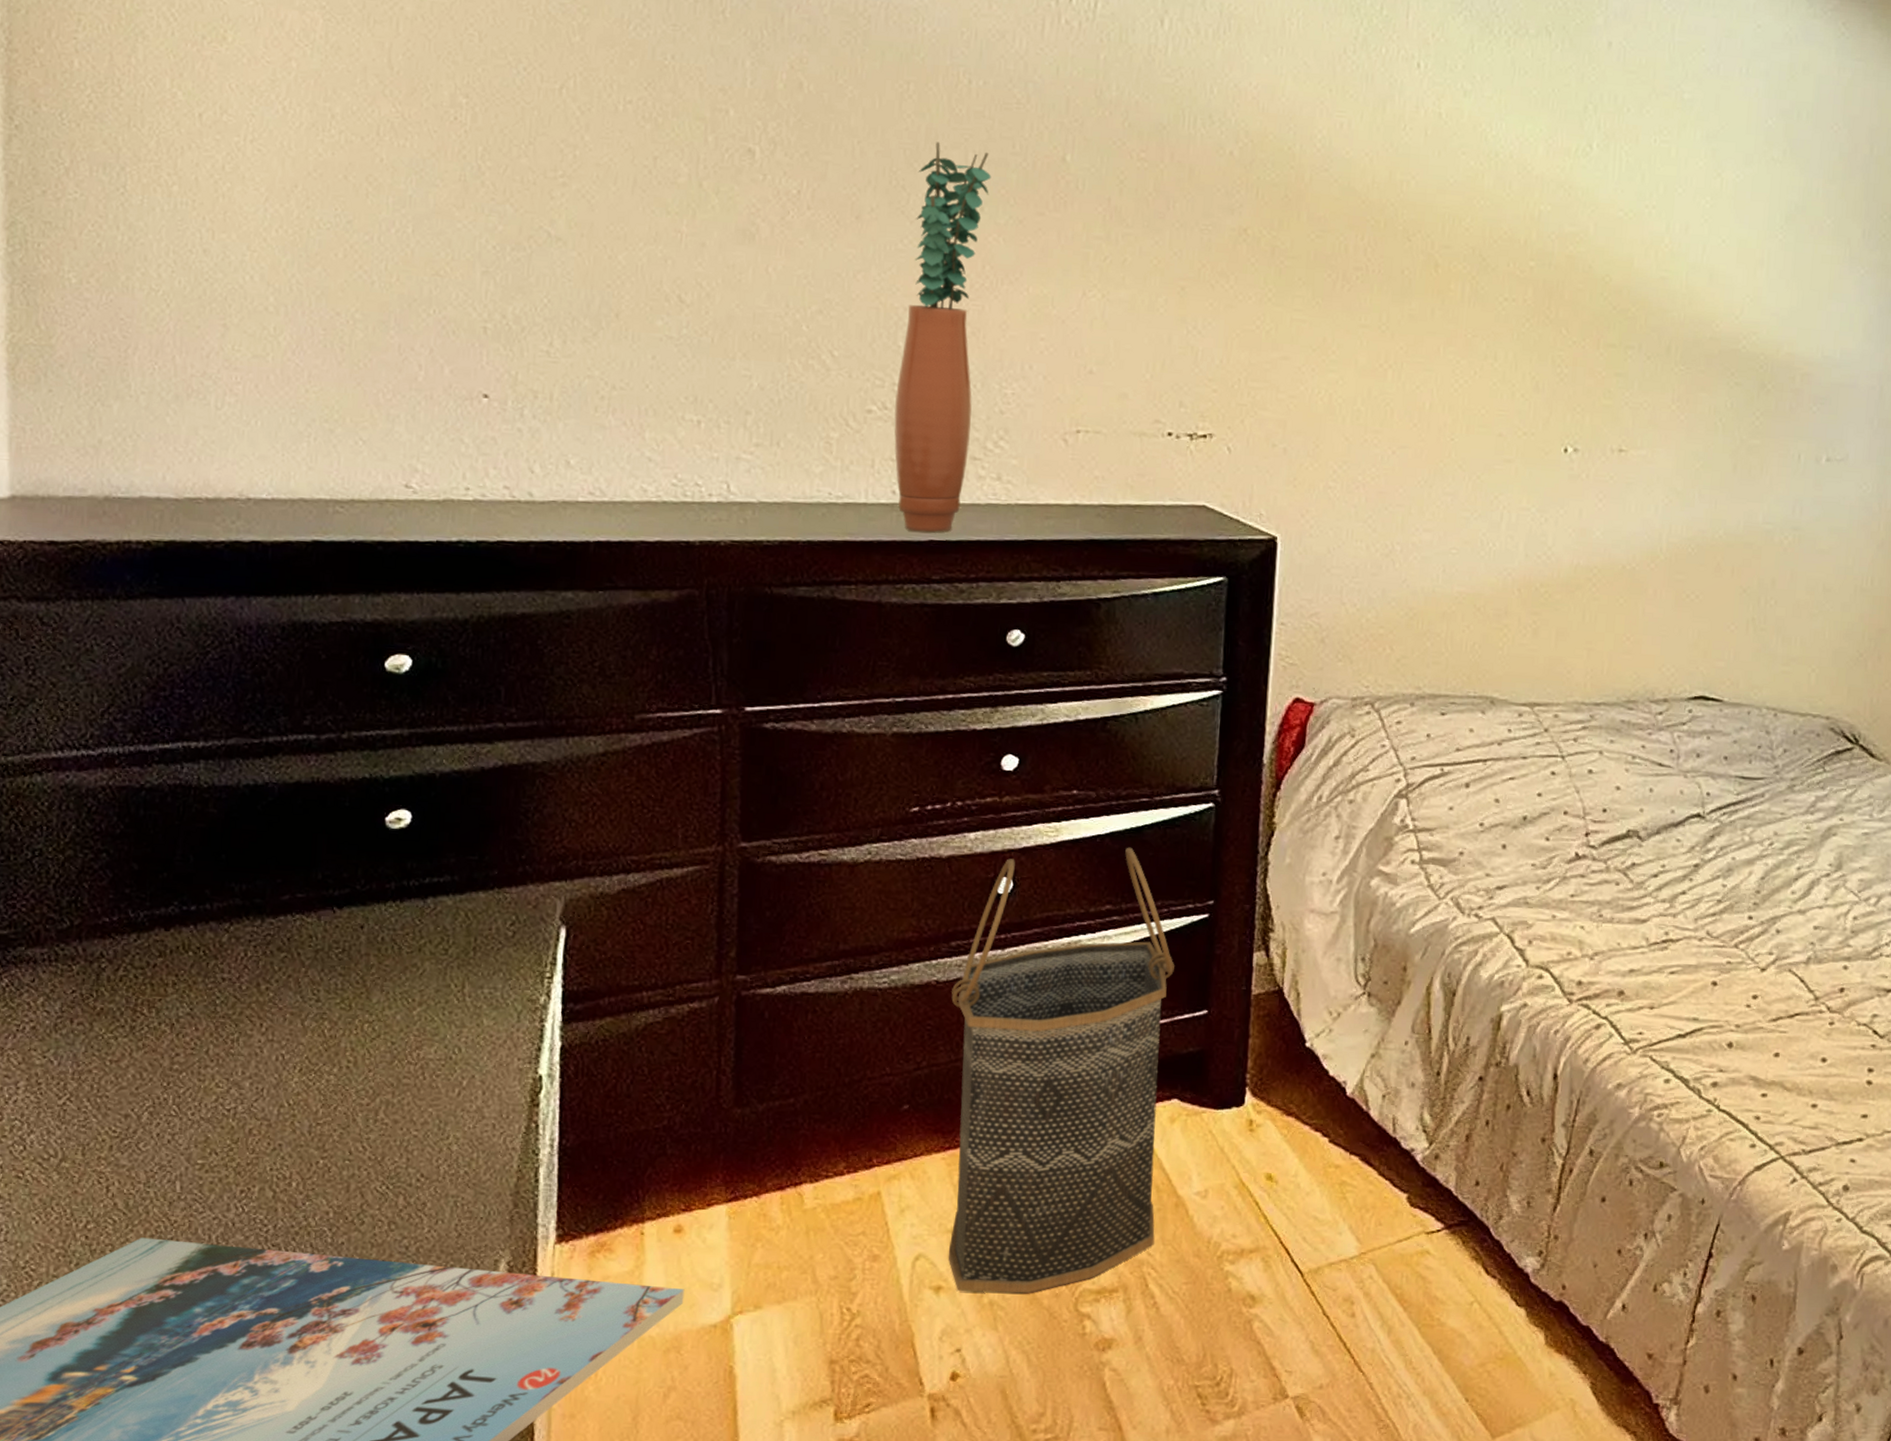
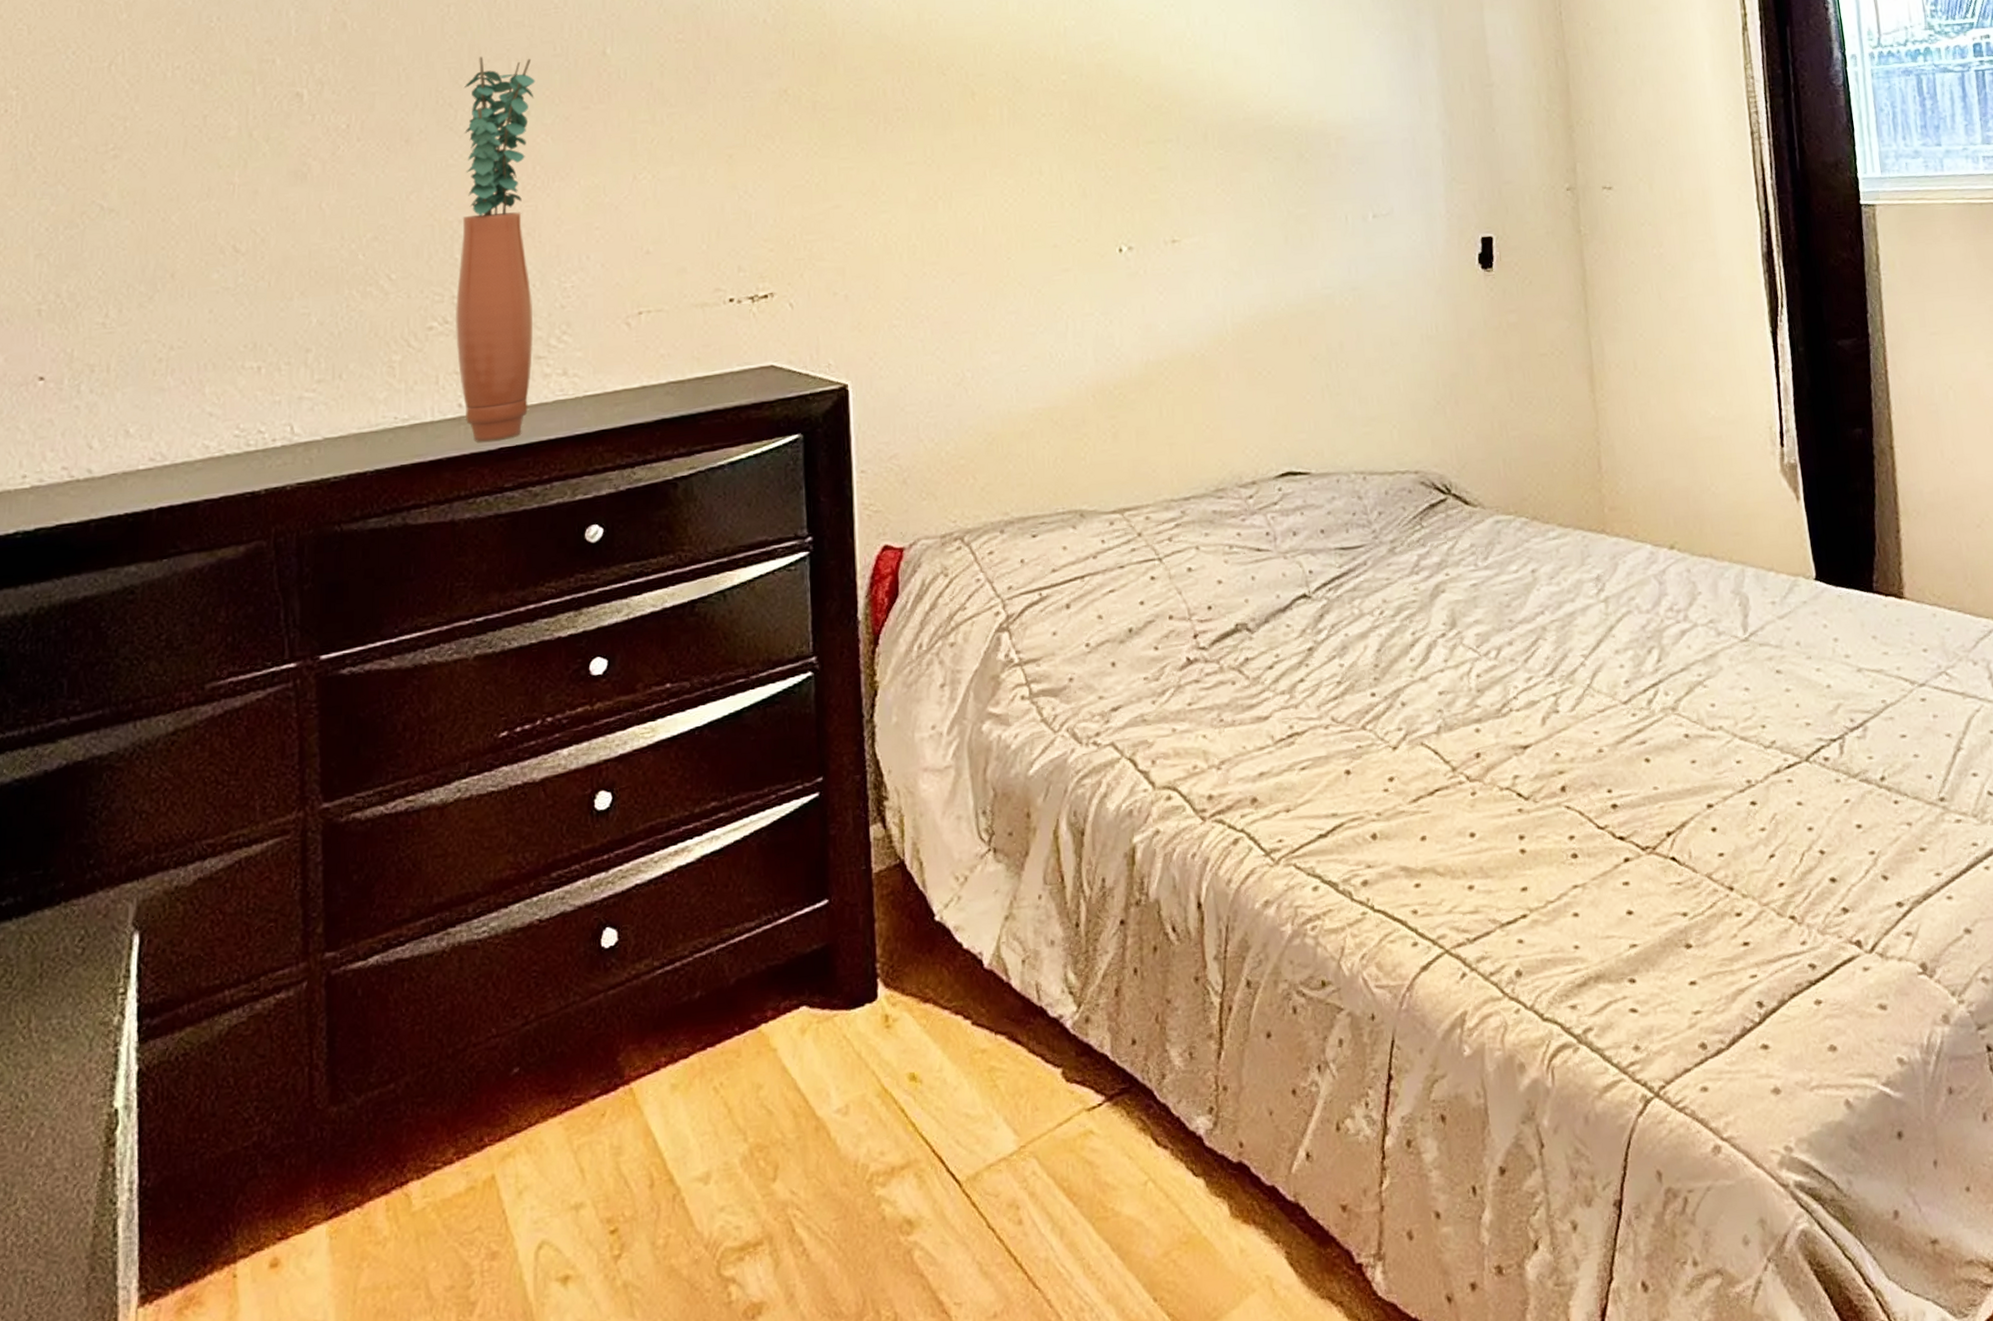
basket: present [948,847,1175,1294] -> none [556,734,797,1277]

